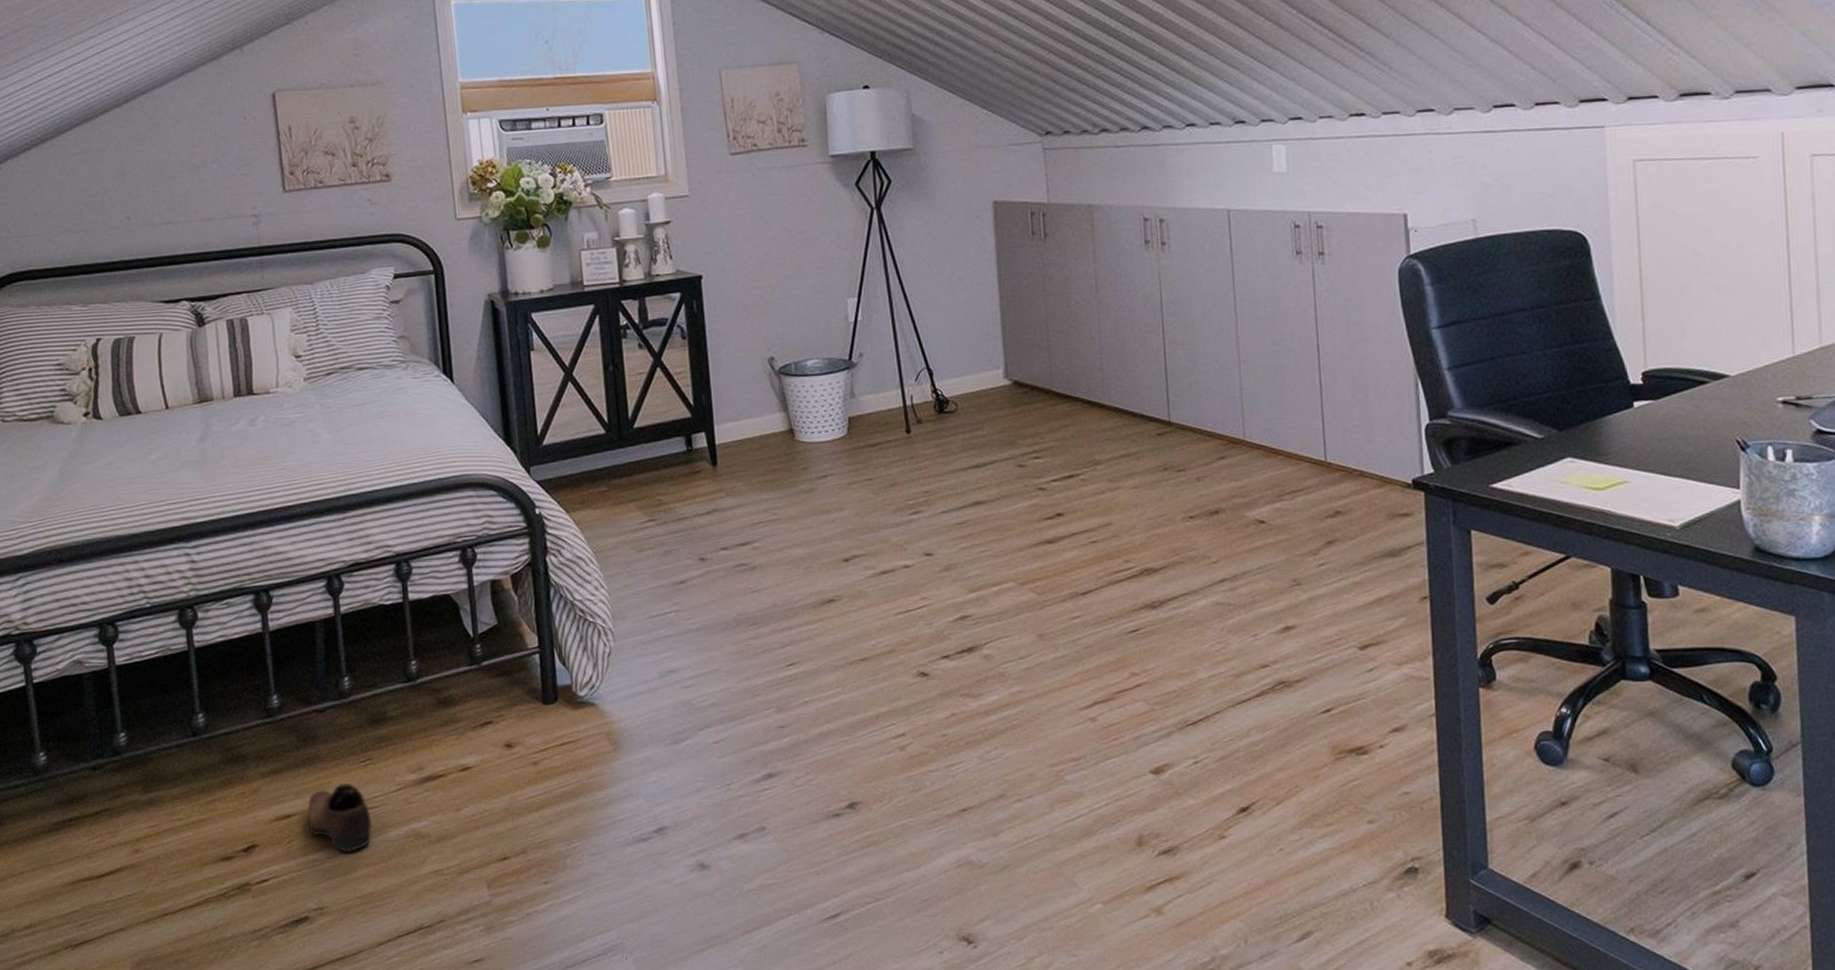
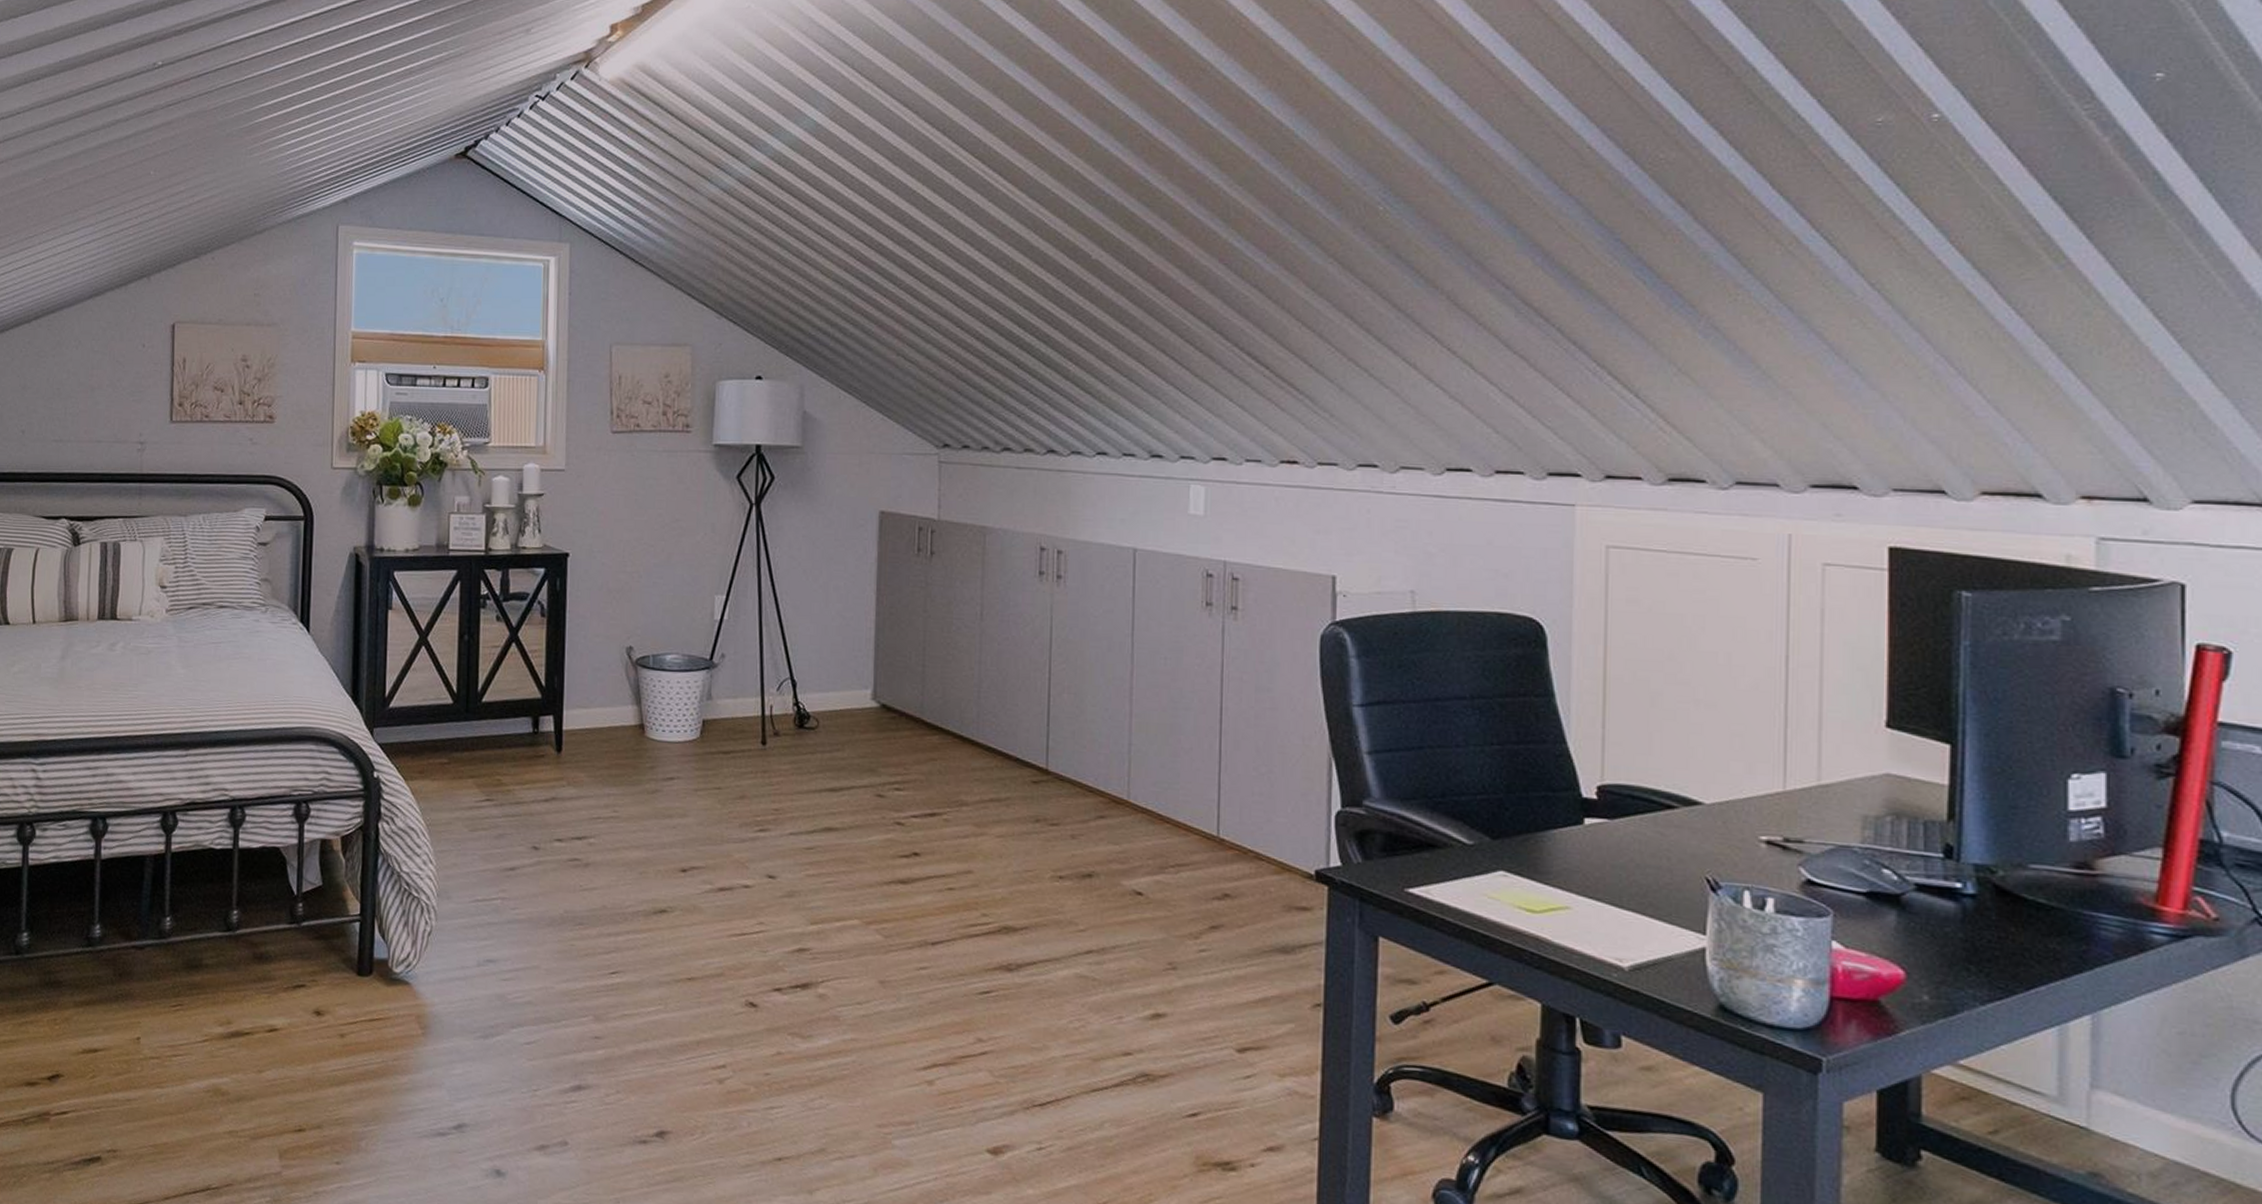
shoe: present [307,783,373,852] -> none [113,1025,175,1097]

